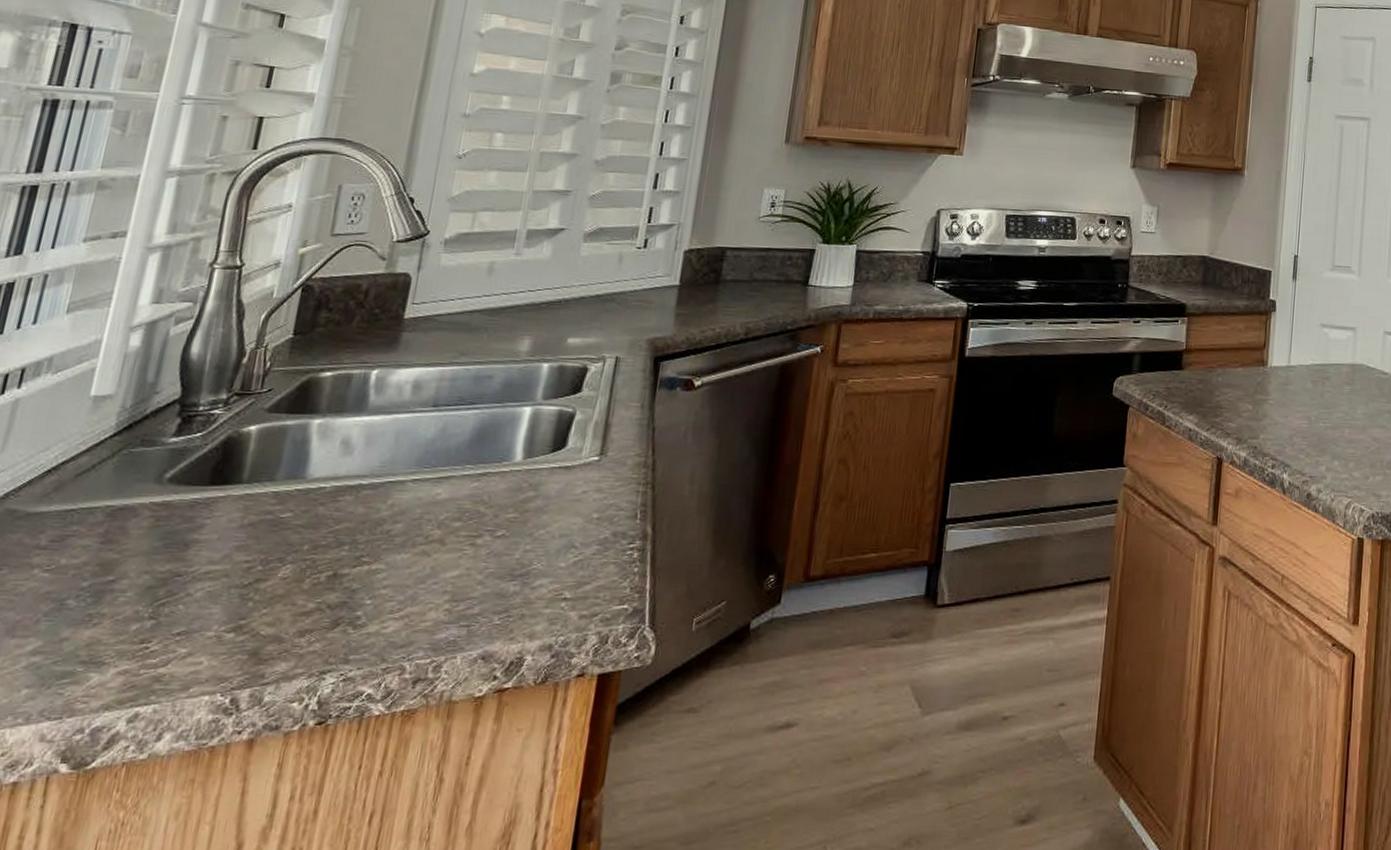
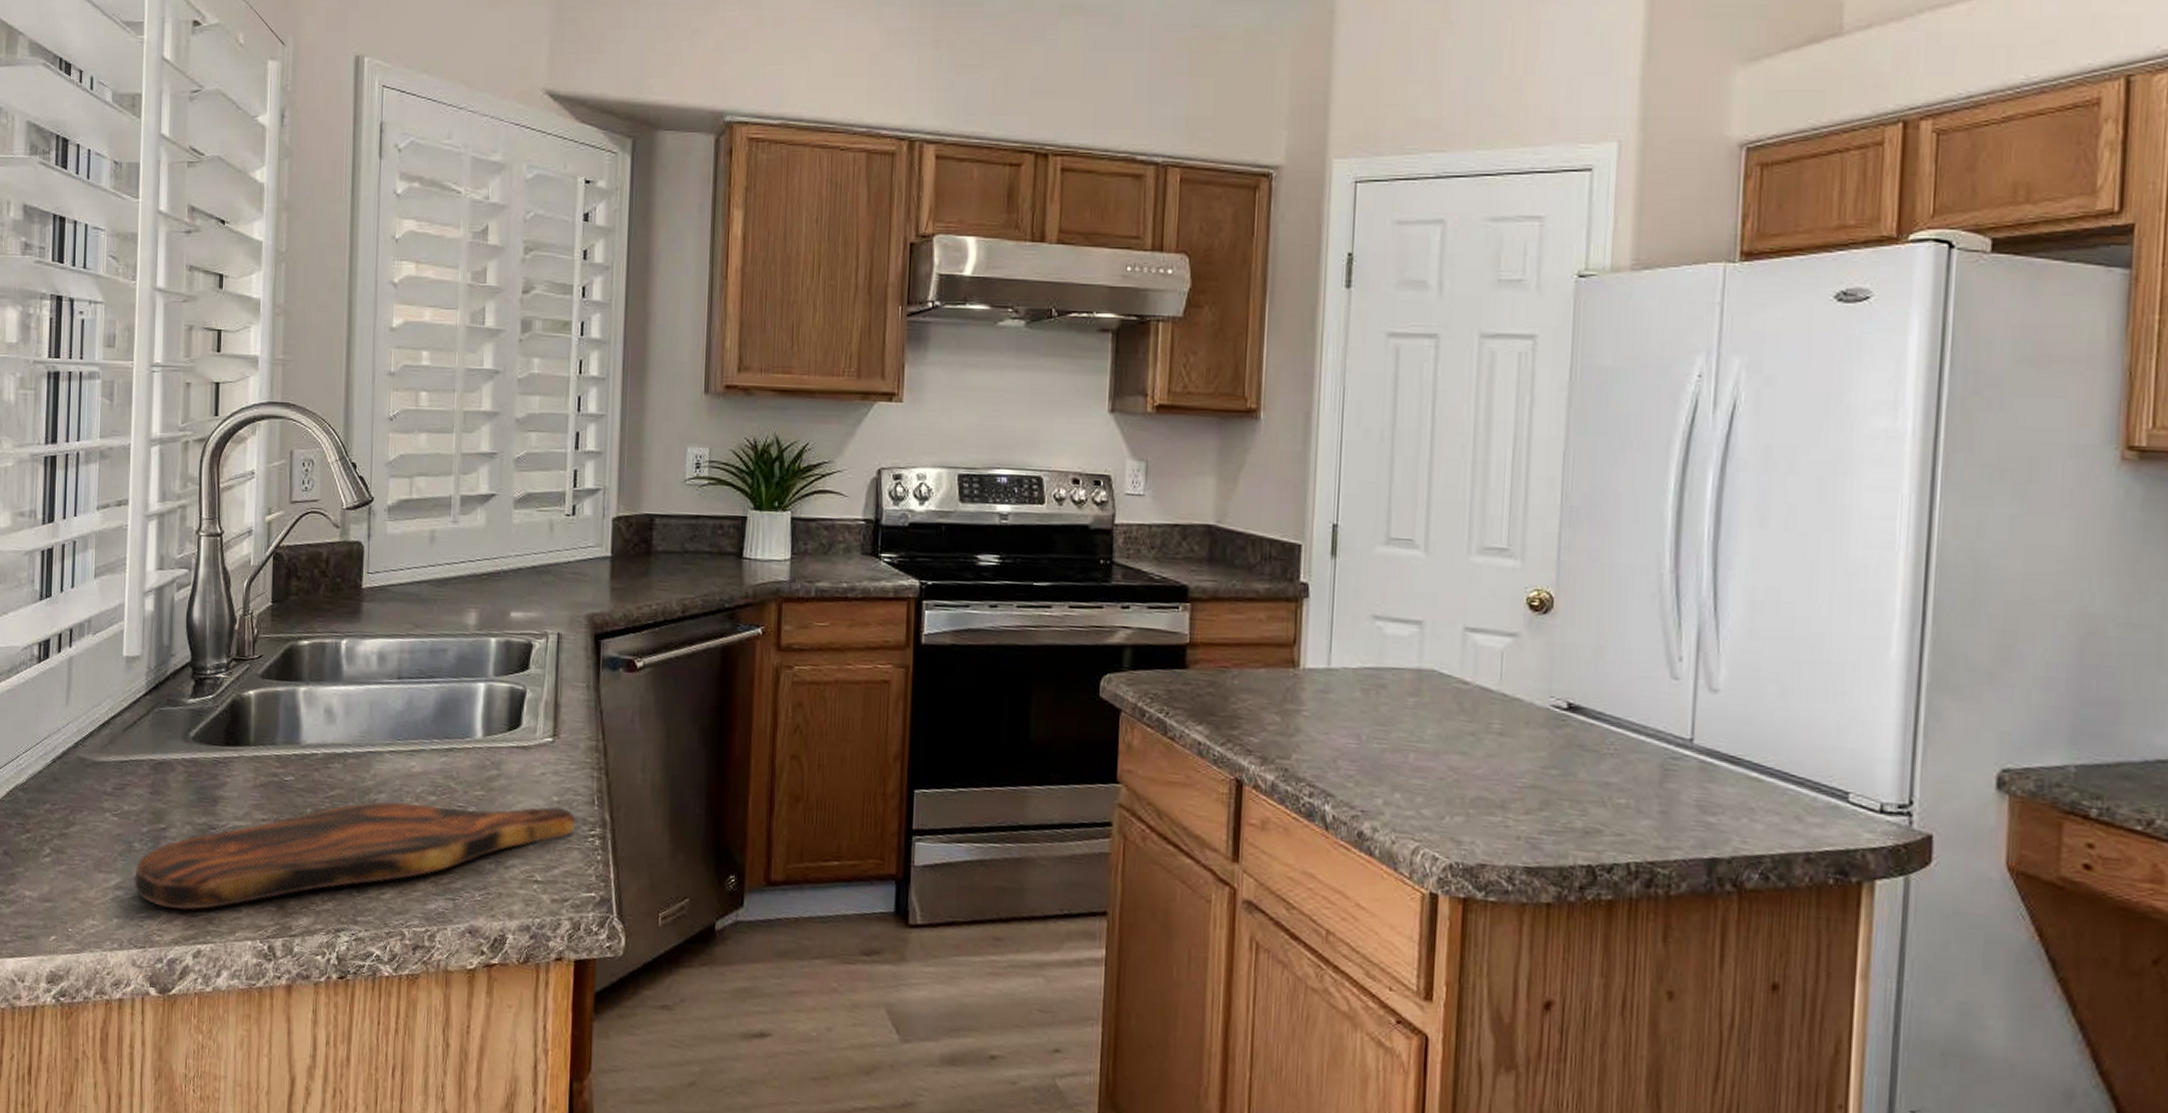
cutting board: none [59,523,615,669] -> present [134,801,576,911]

